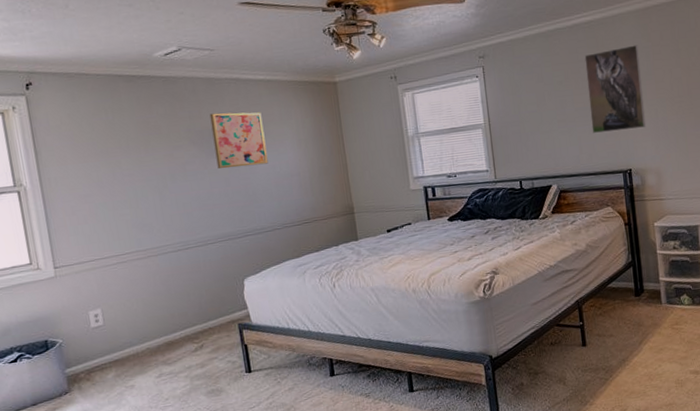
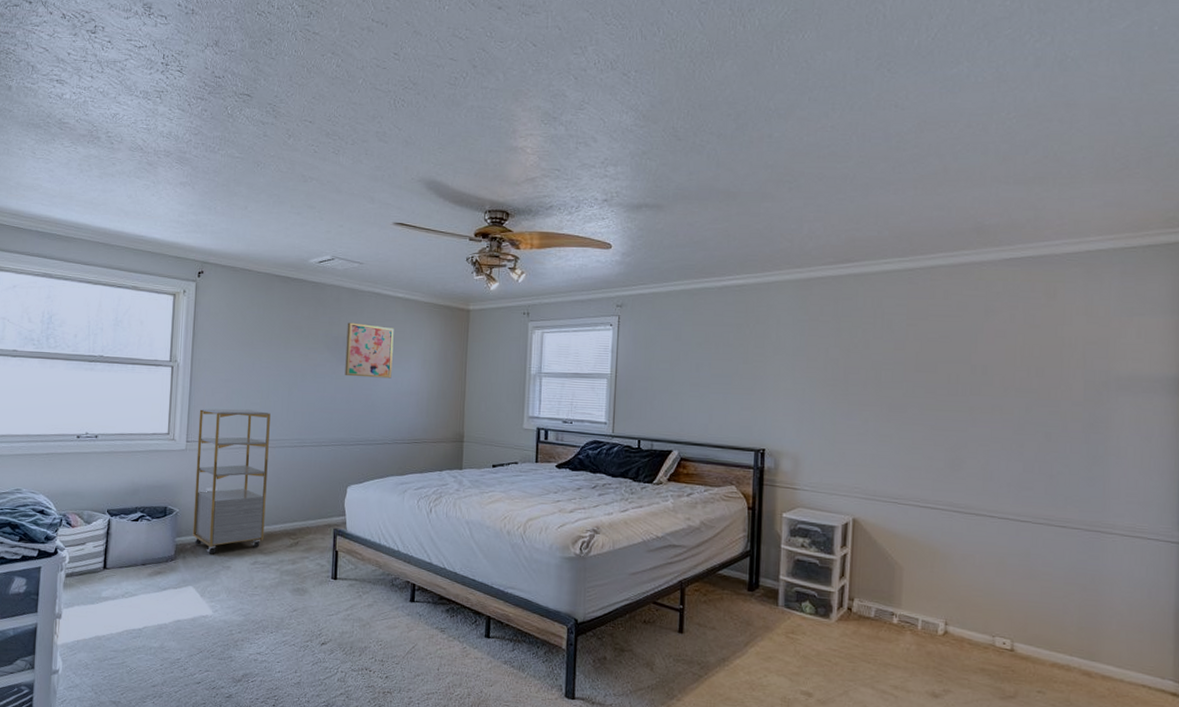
shelving unit: none [61,220,165,378] -> present [192,408,271,554]
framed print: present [584,45,647,133] -> none [726,316,794,406]

